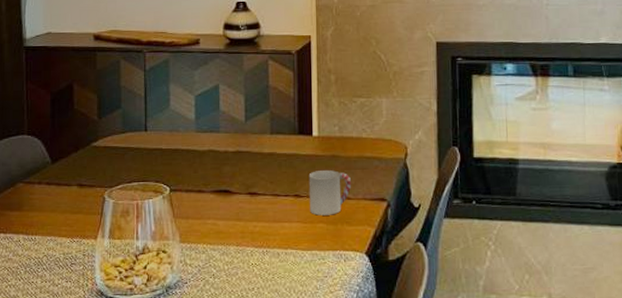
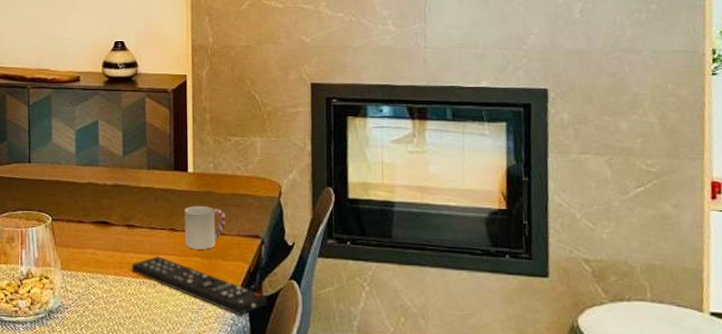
remote control: none [254,224,394,281] -> present [131,256,268,315]

